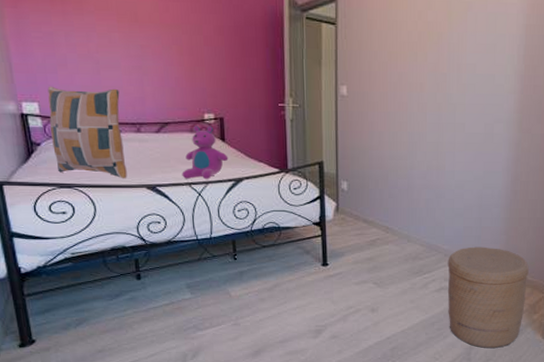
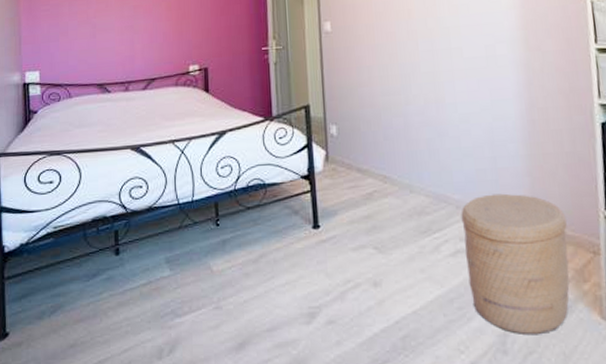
pillow: present [47,86,127,178] -> none [48,50,113,141]
stuffed bear: present [182,126,229,180] -> none [165,77,212,136]

